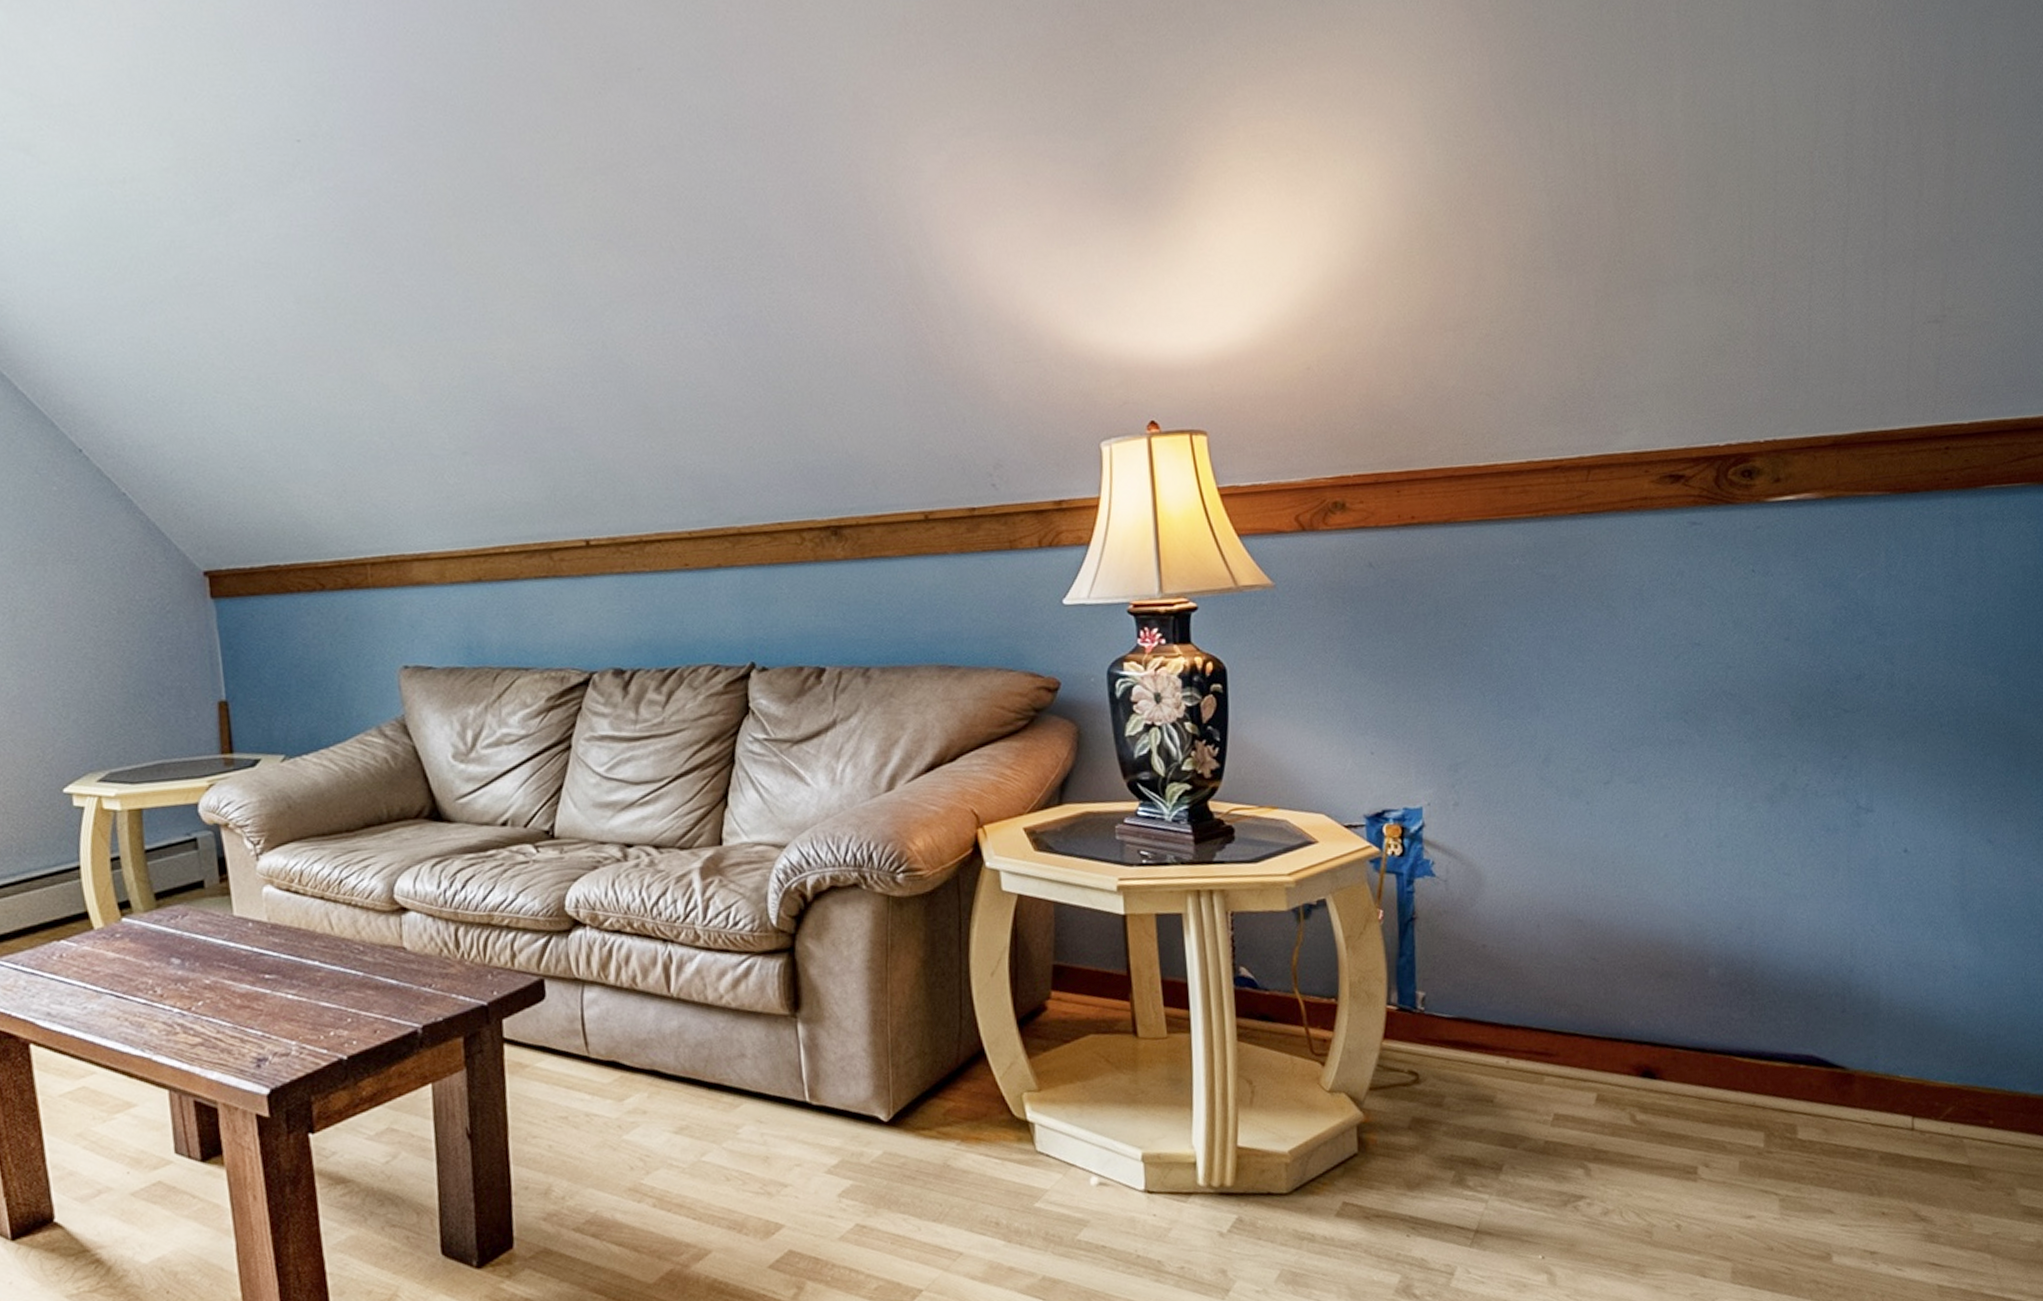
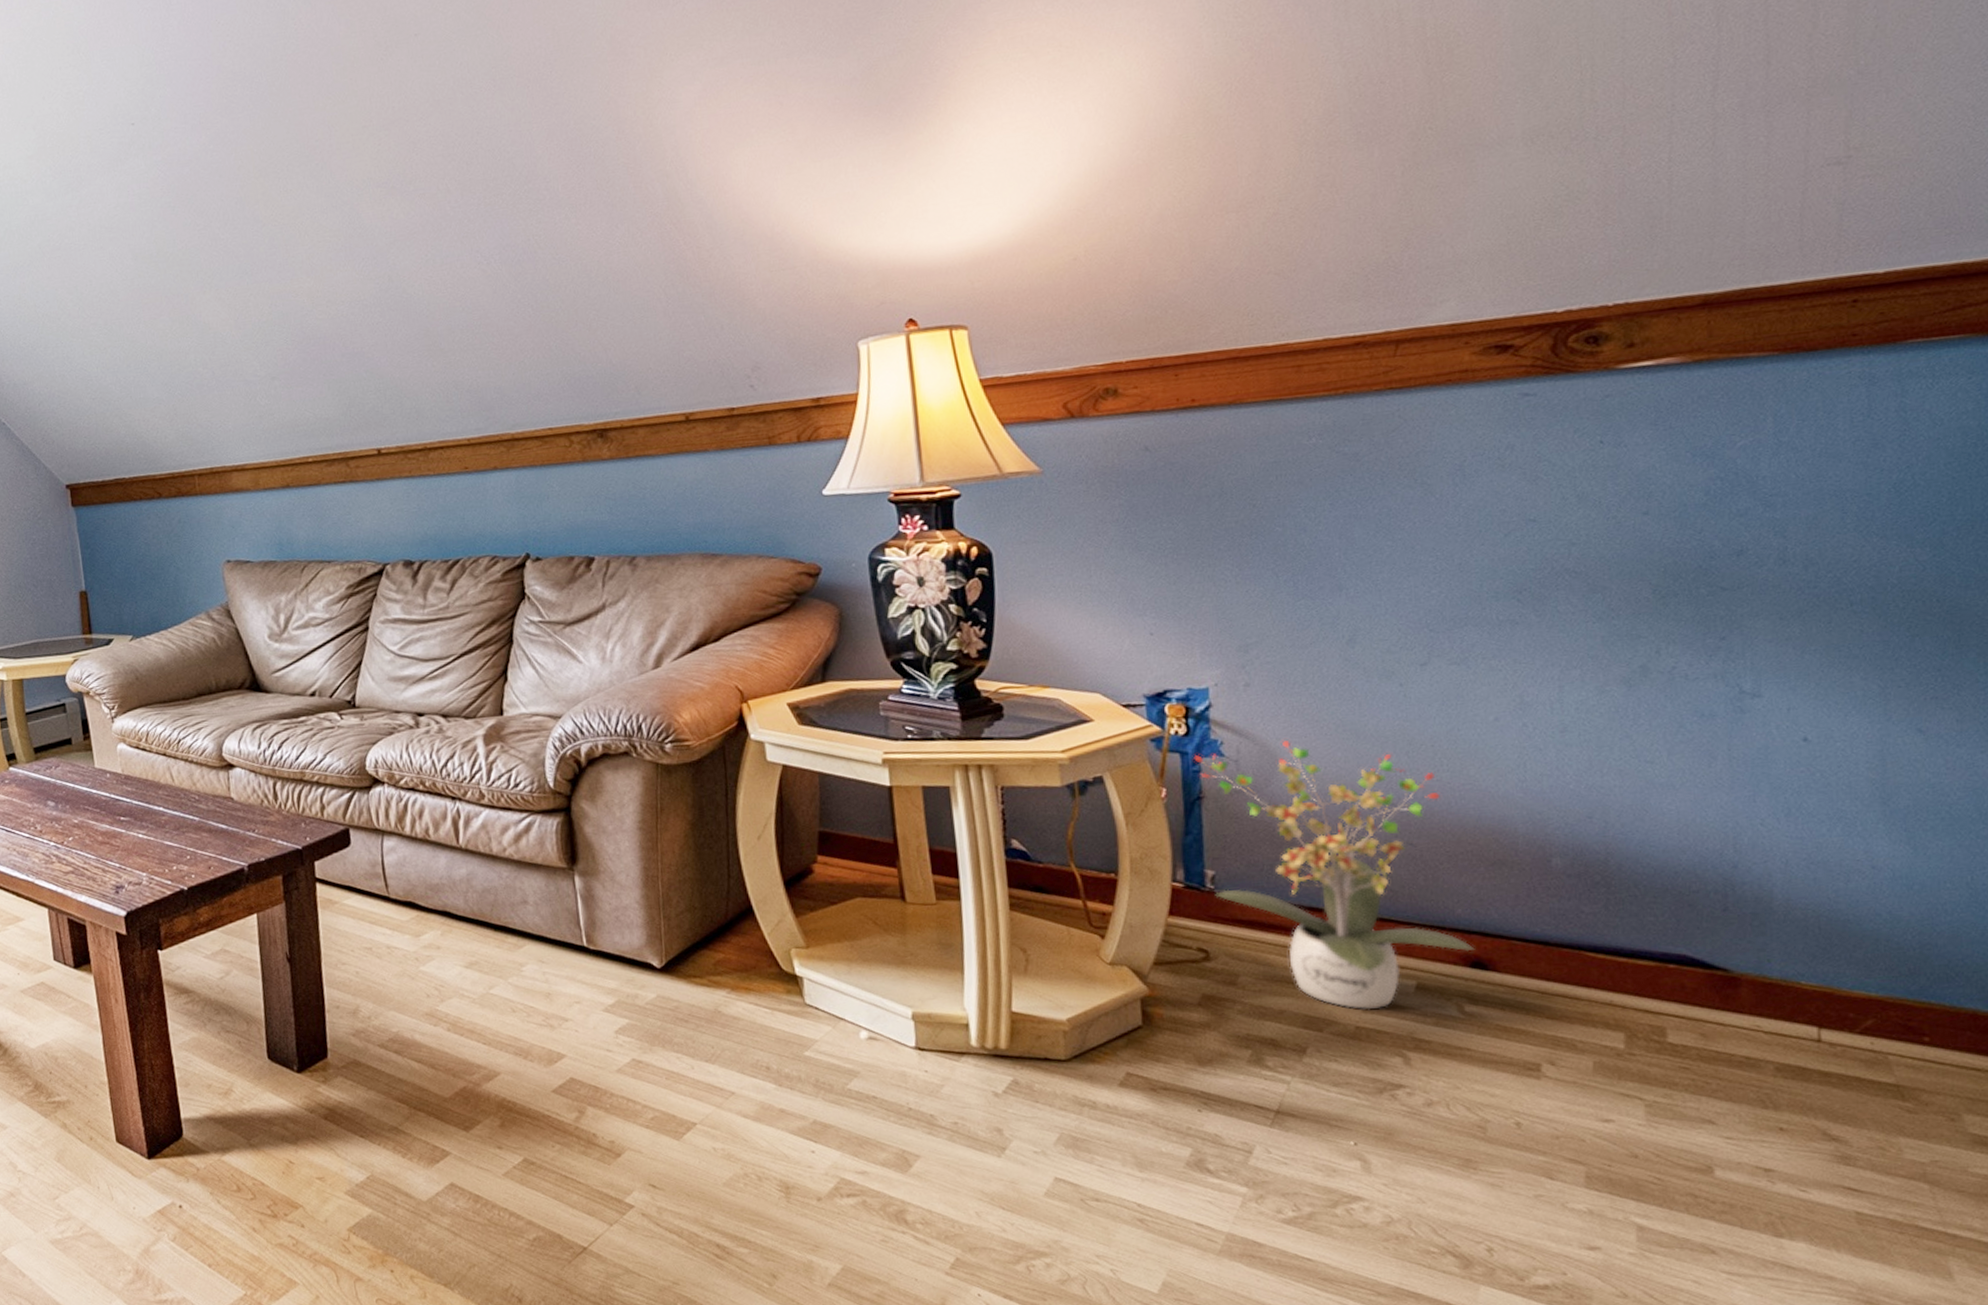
potted plant: none [1408,859,1646,1124] -> present [1193,741,1475,1010]

